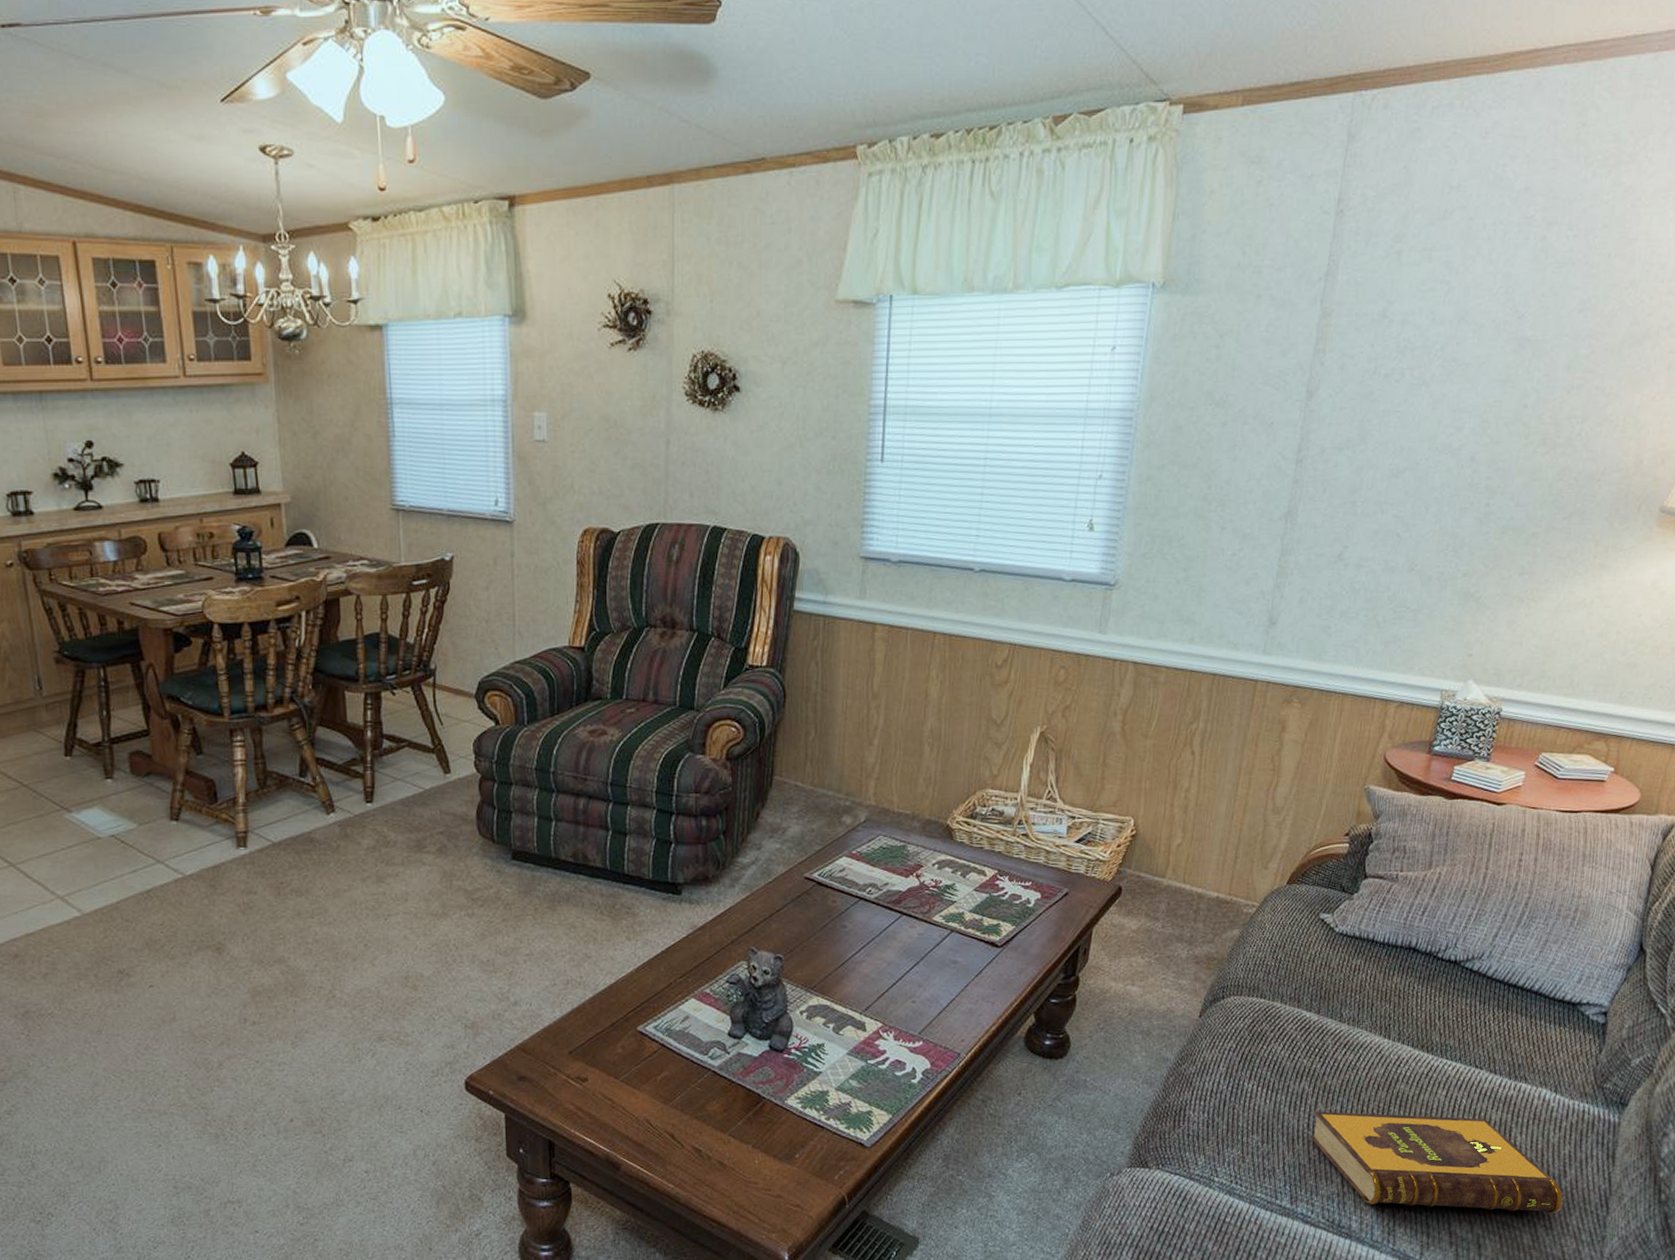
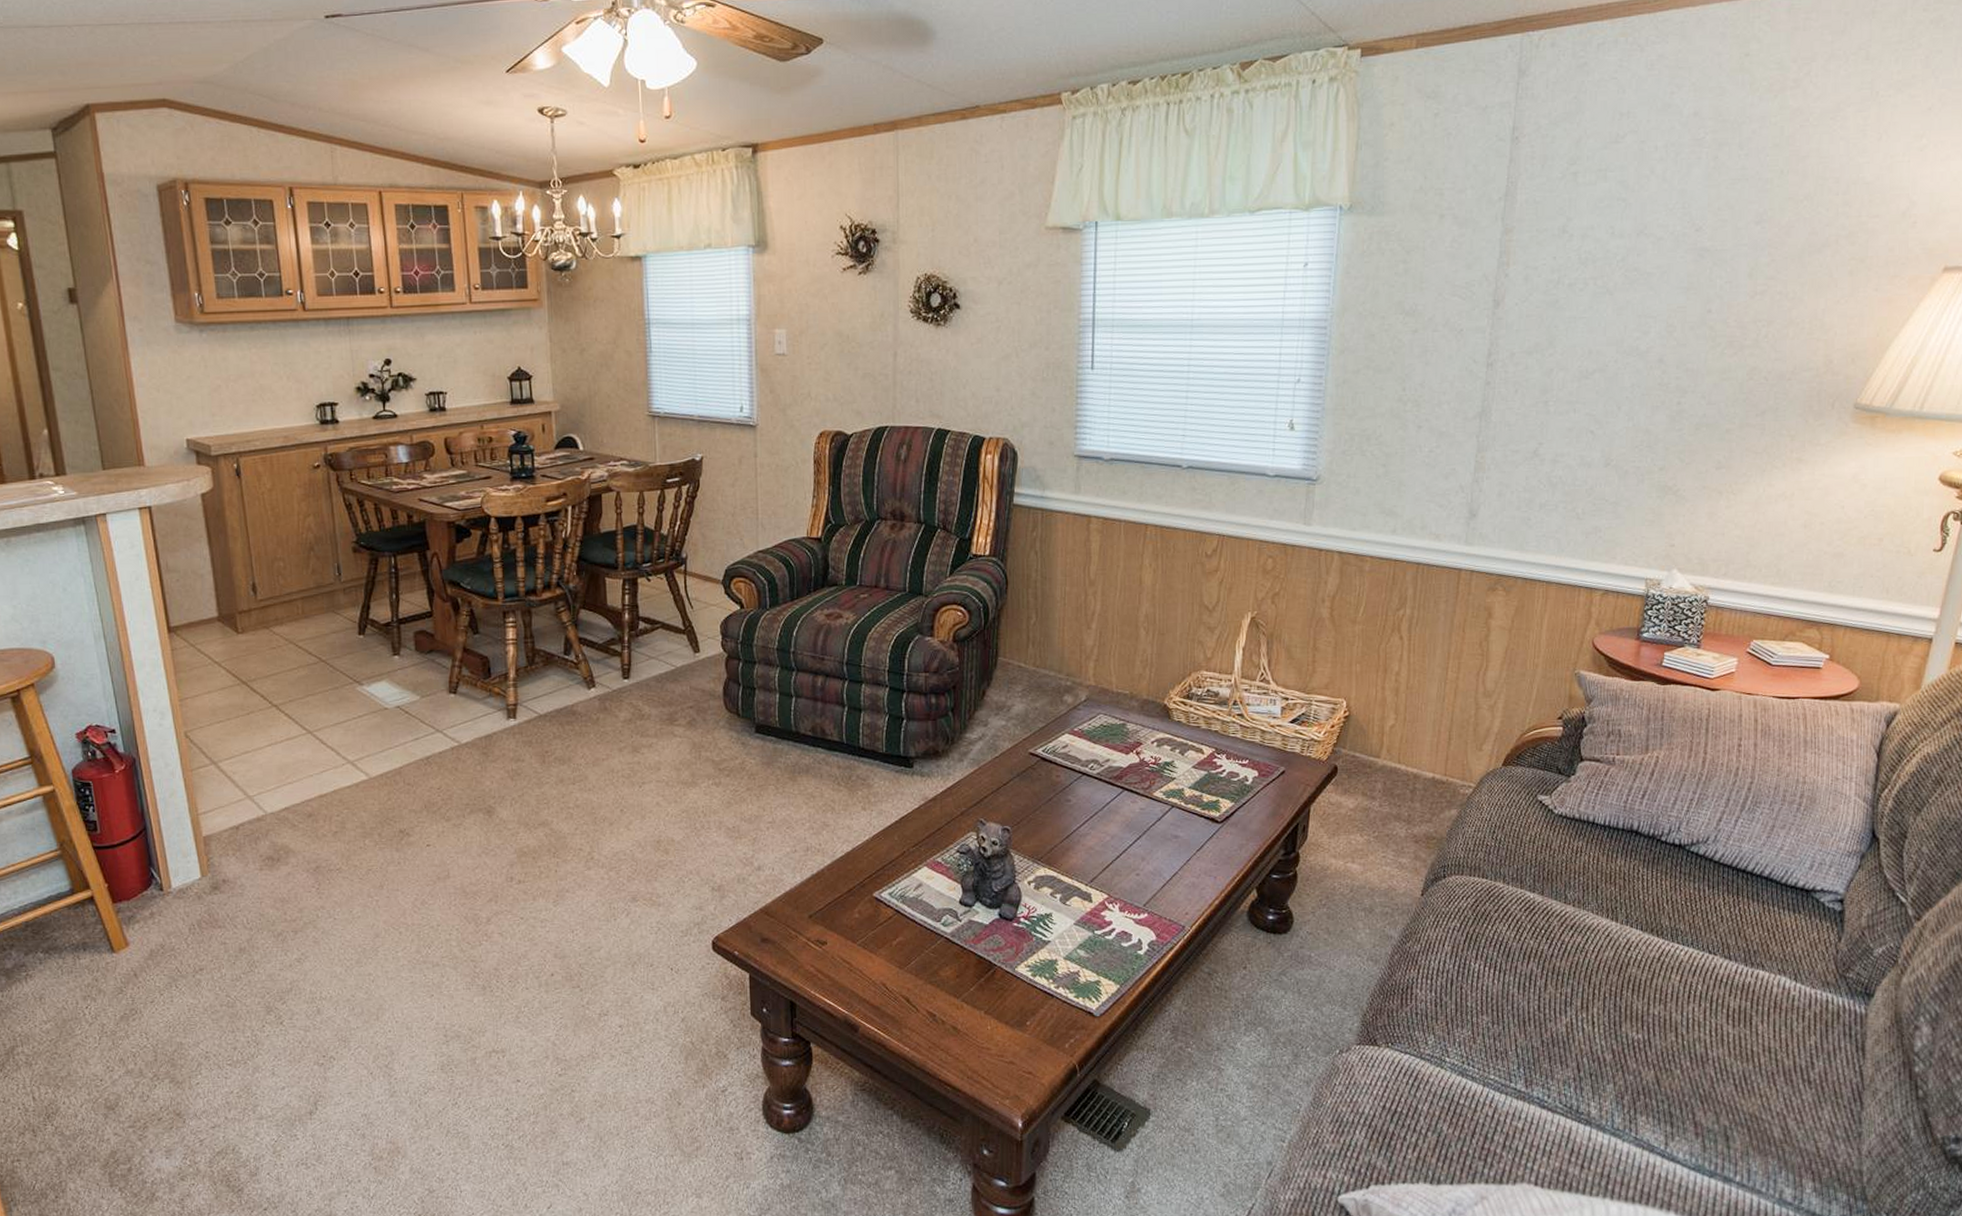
hardback book: present [1309,1111,1564,1214] -> none [1541,993,1814,1107]

